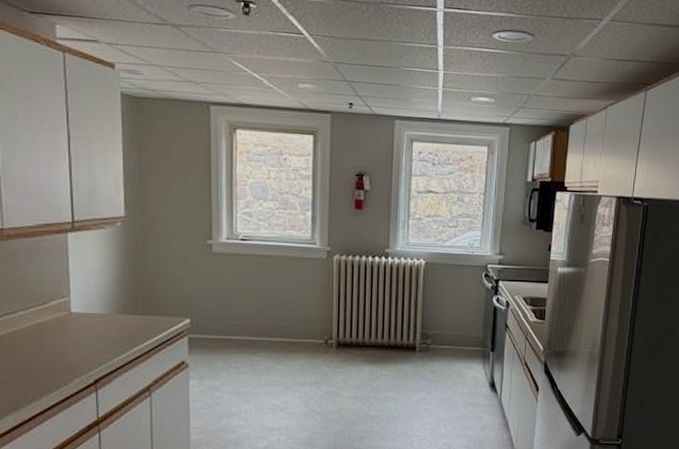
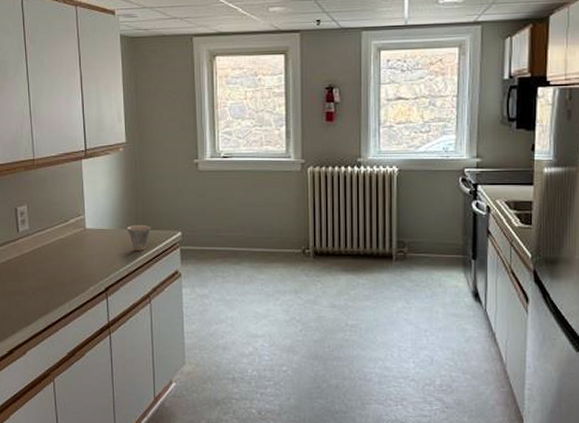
cup: none [123,309,153,339] -> present [127,224,151,251]

